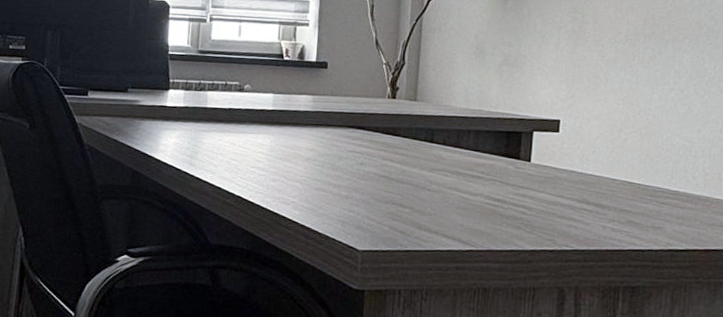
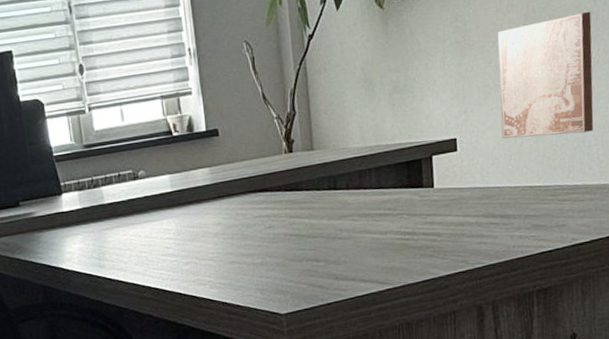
wall art: none [607,29,711,143] -> present [497,11,594,139]

